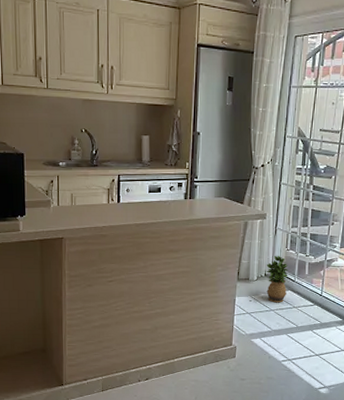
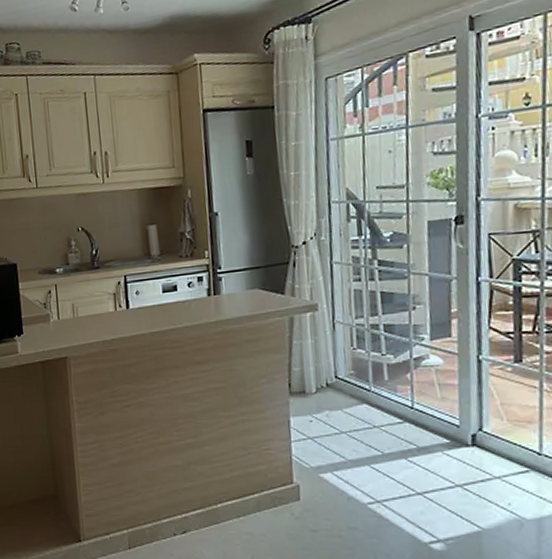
potted plant: present [266,255,288,303] -> none [326,357,361,422]

